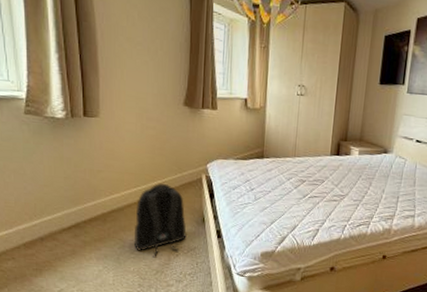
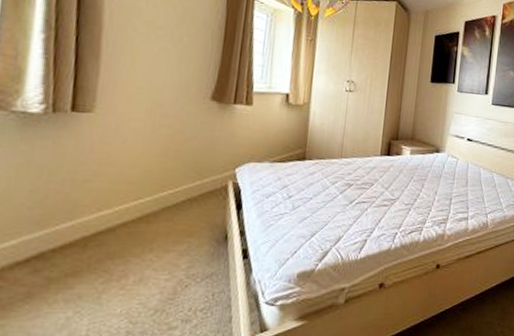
backpack: present [133,183,187,258] -> none [124,194,203,292]

